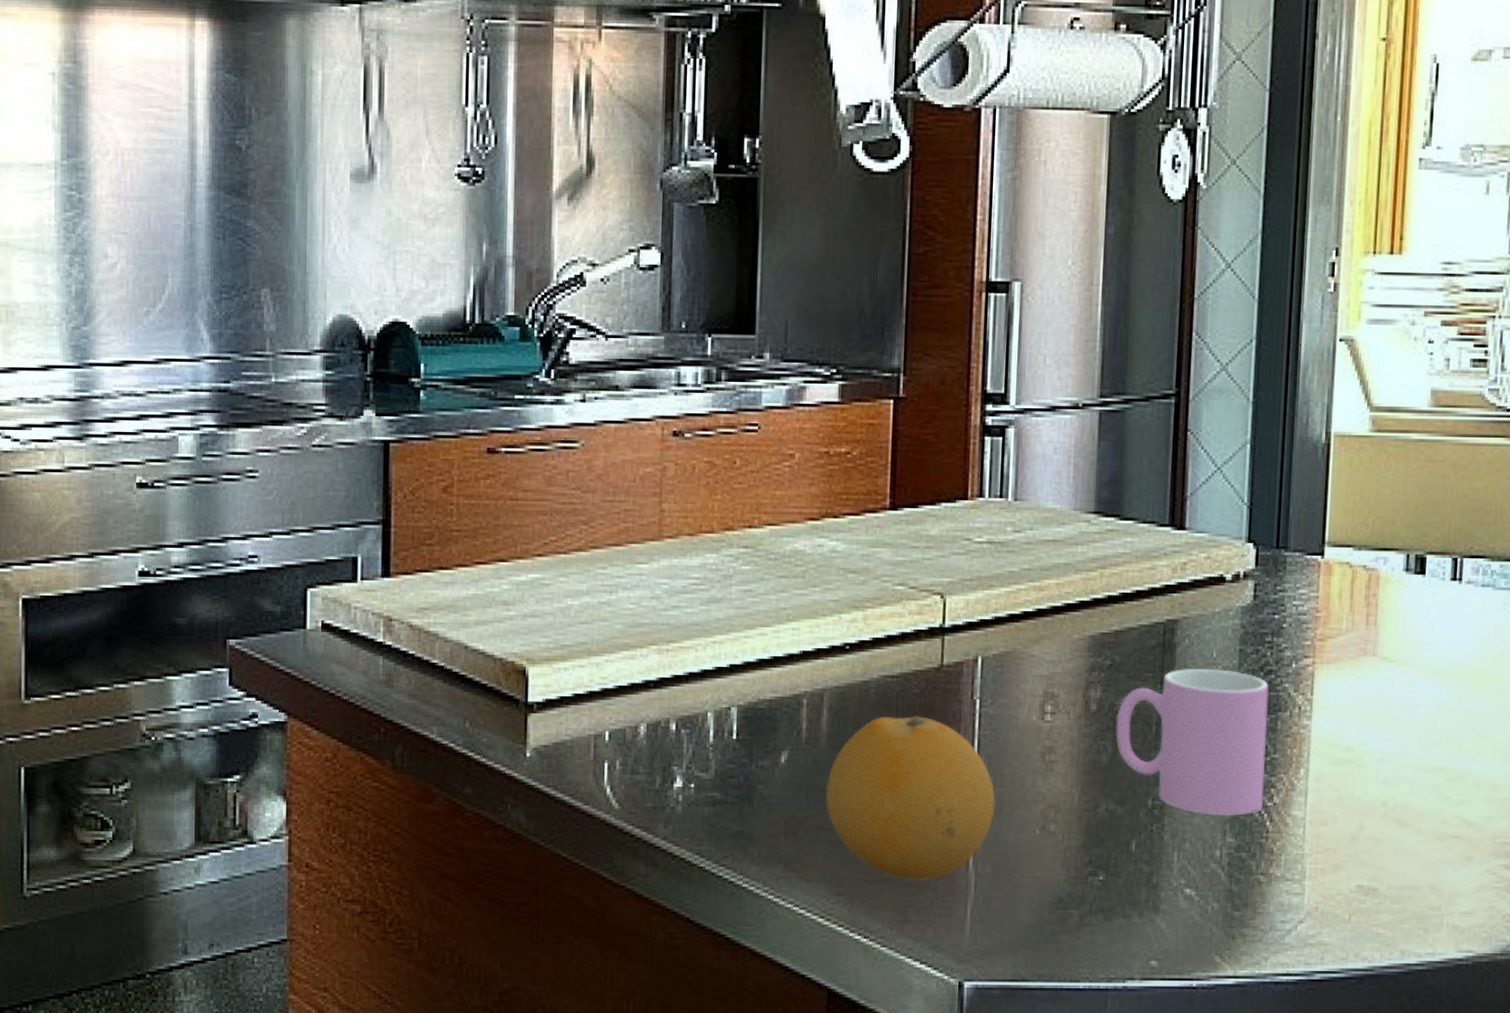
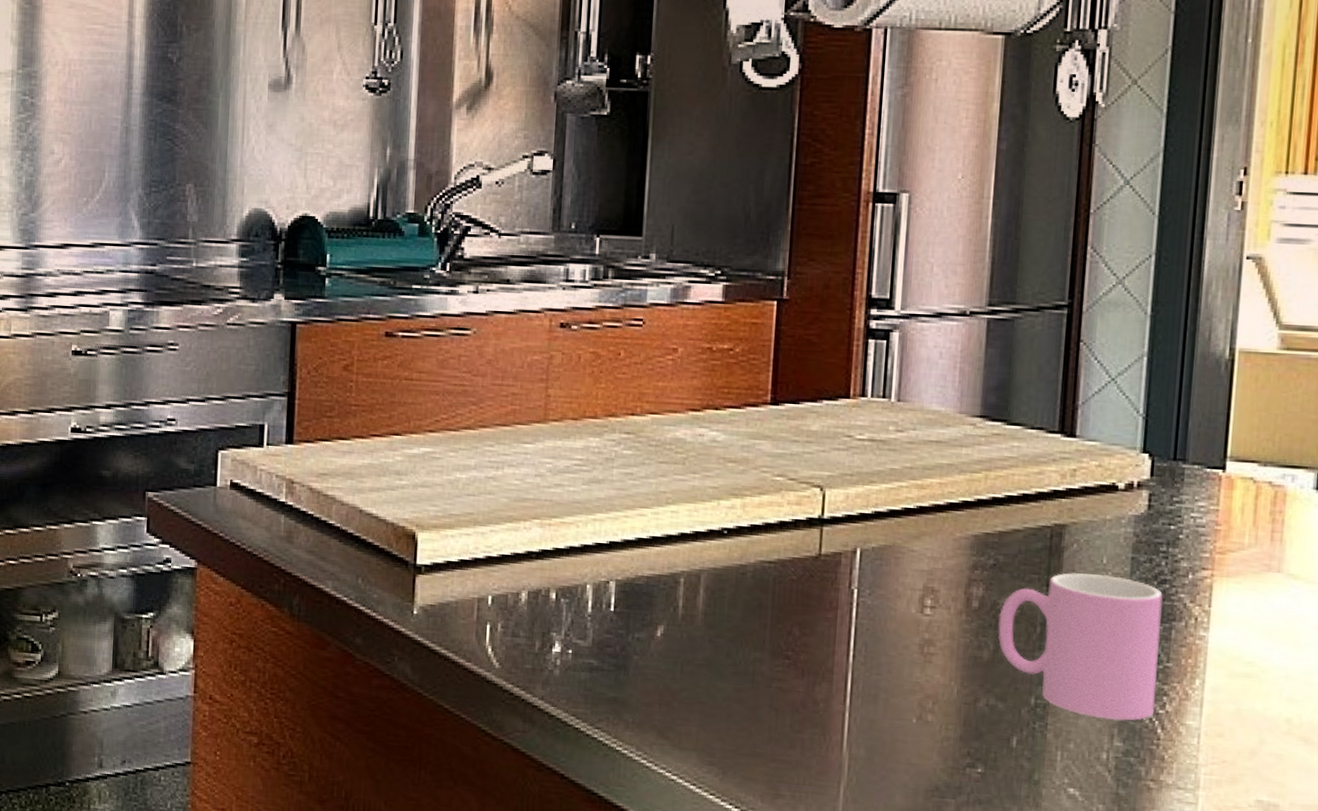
fruit: present [825,716,995,881] -> none [700,599,871,759]

